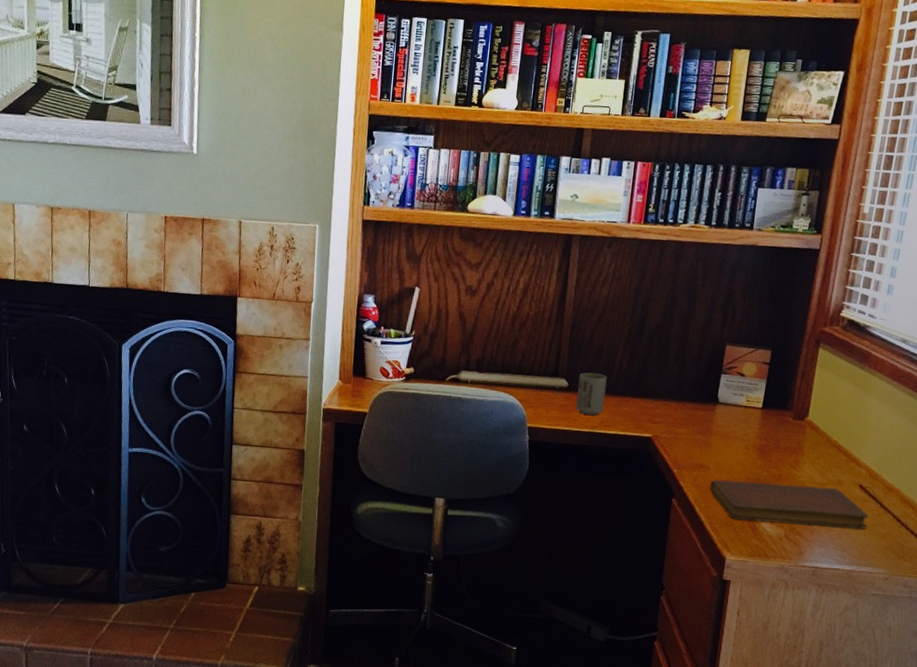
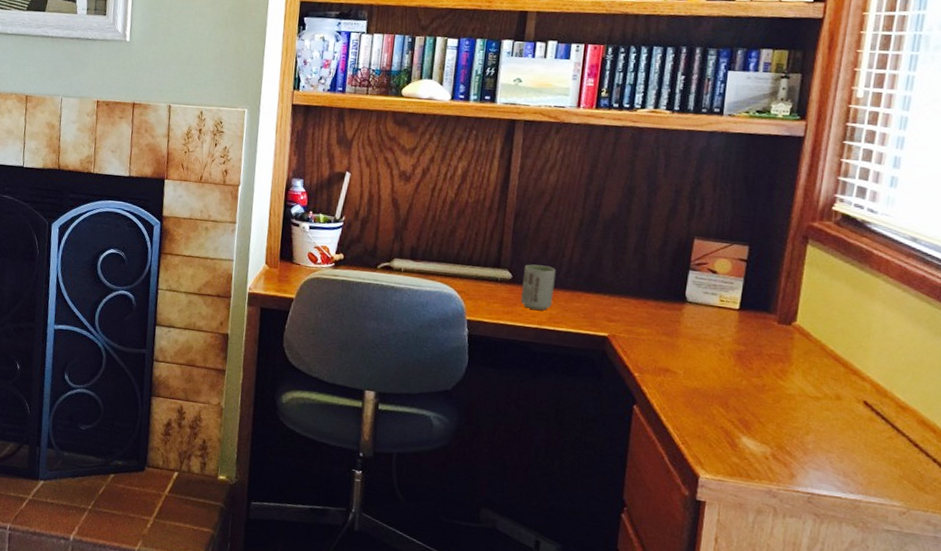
notebook: present [710,479,868,529] -> none [678,386,876,453]

